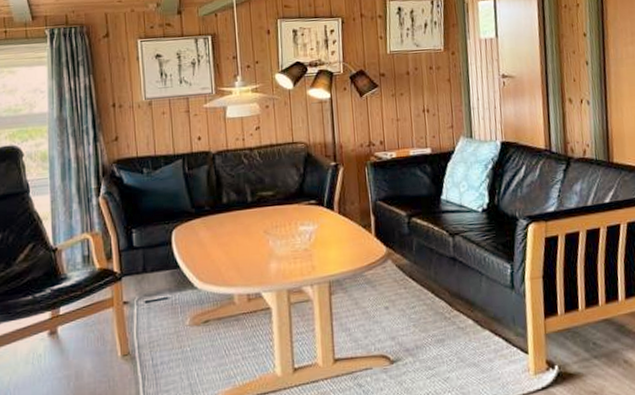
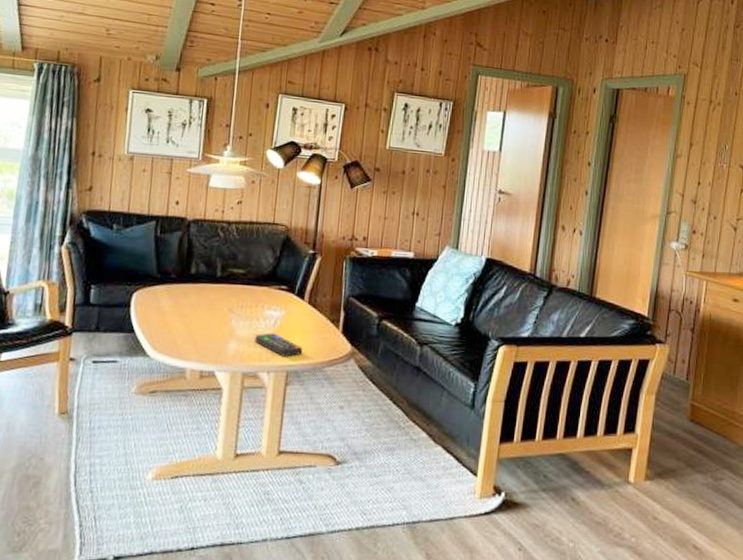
remote control: none [293,247,341,269] -> present [255,333,303,357]

